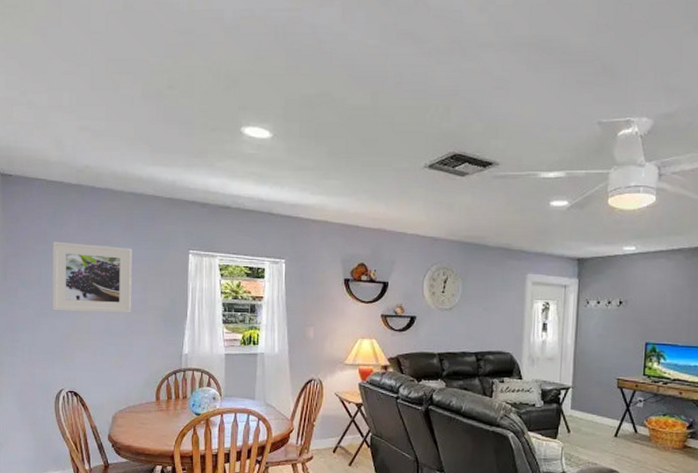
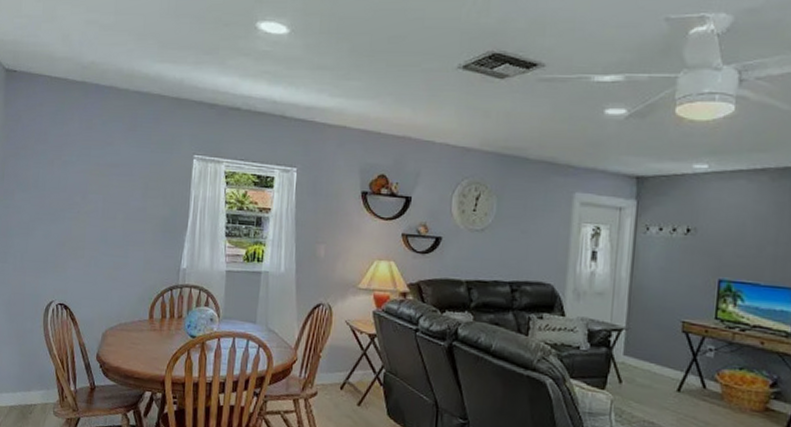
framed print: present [52,241,132,313] -> none [47,141,134,222]

